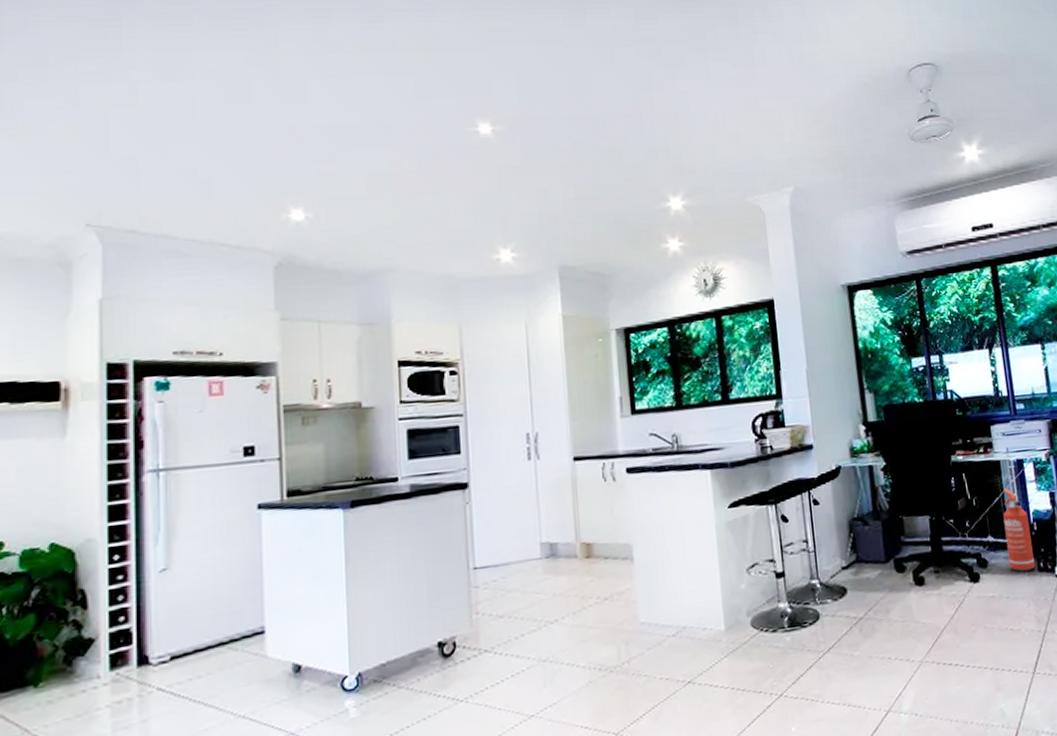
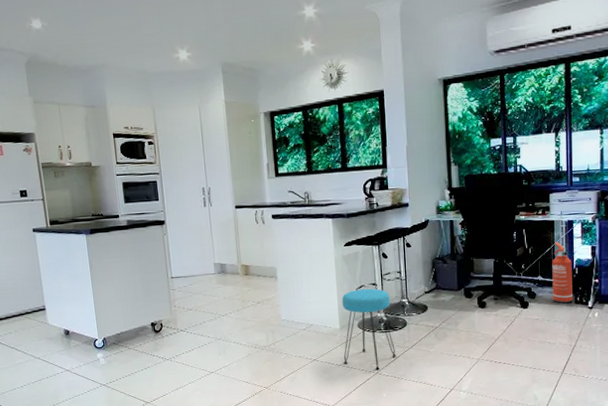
stool: none [727,567,808,690] -> present [342,288,397,370]

